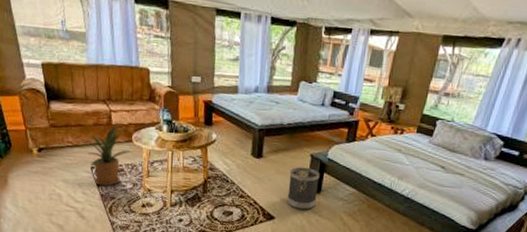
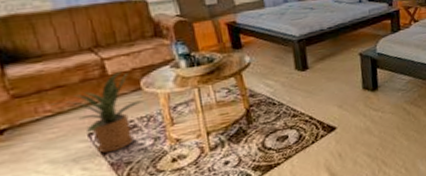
wastebasket: present [287,167,320,210] -> none [341,67,376,113]

